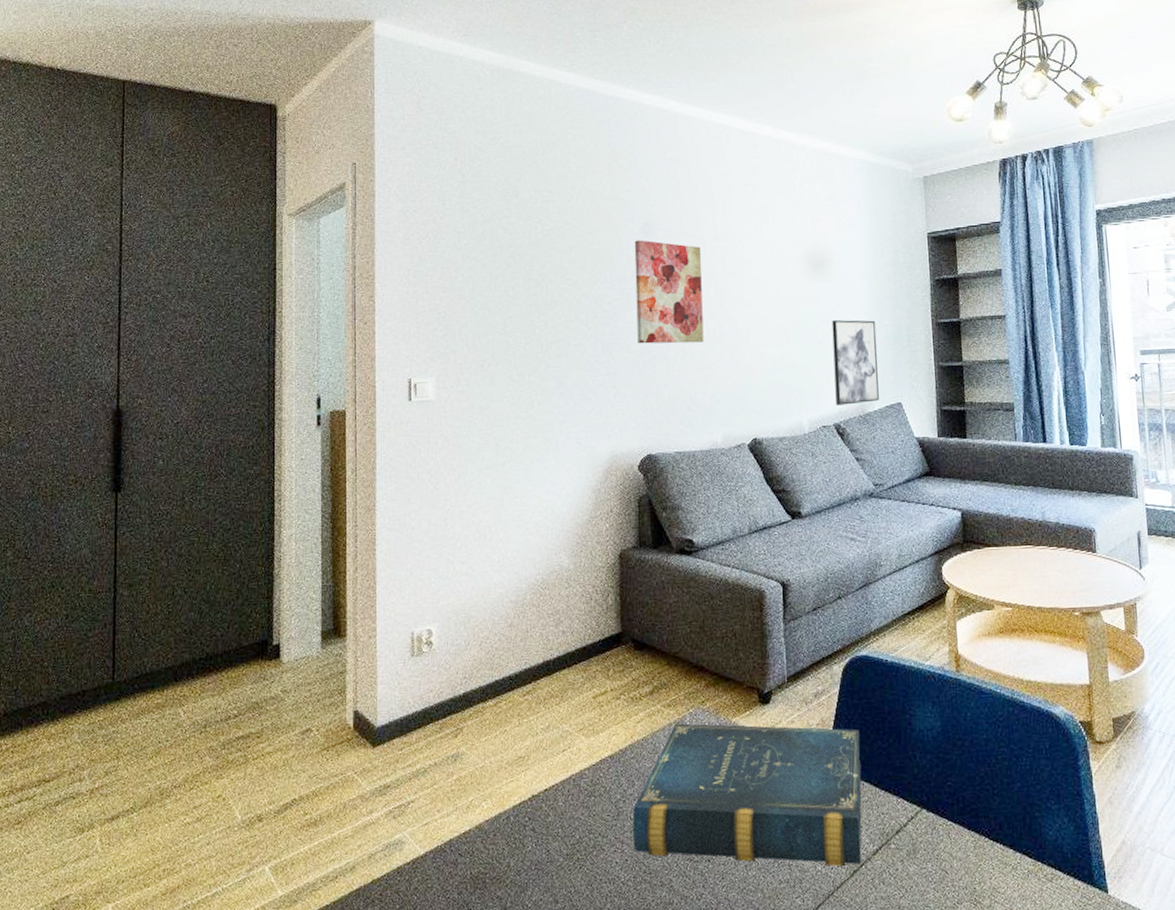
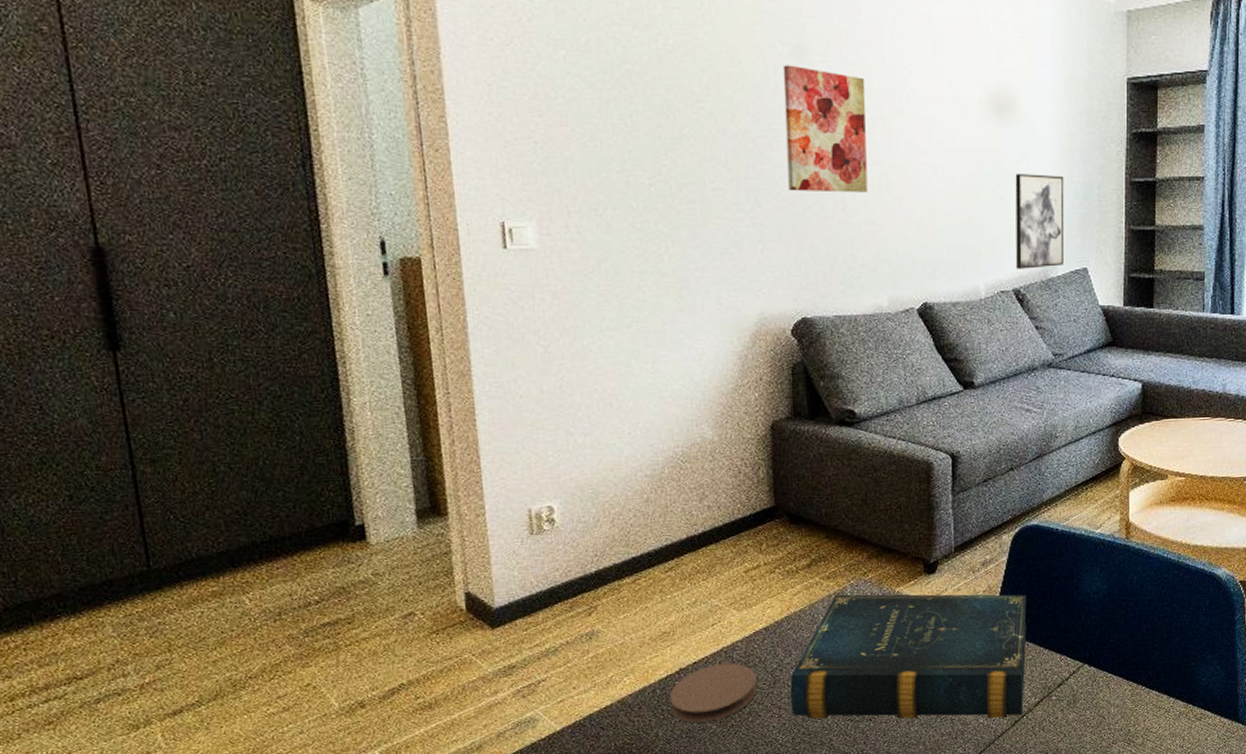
coaster: none [522,791,601,854] -> present [669,663,757,723]

